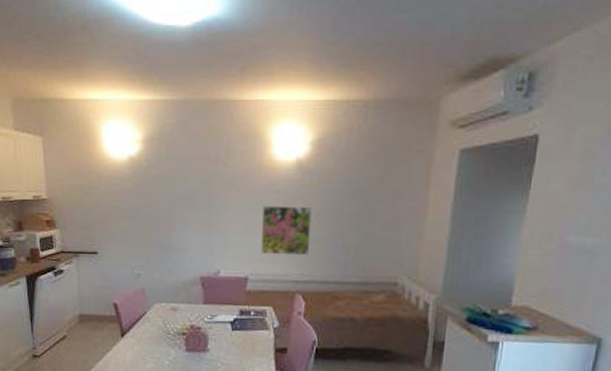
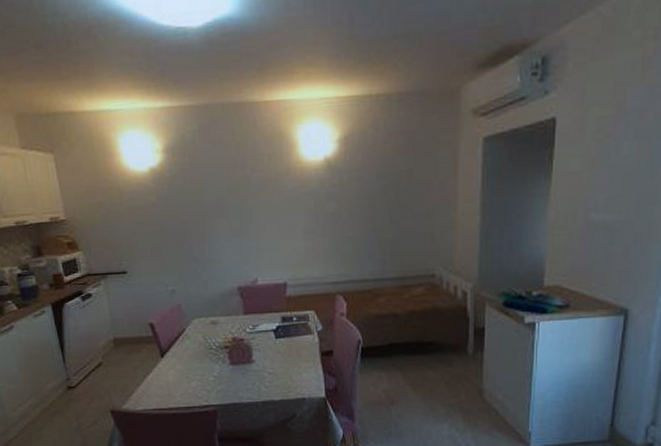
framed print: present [260,205,312,256] -> none [295,205,347,258]

